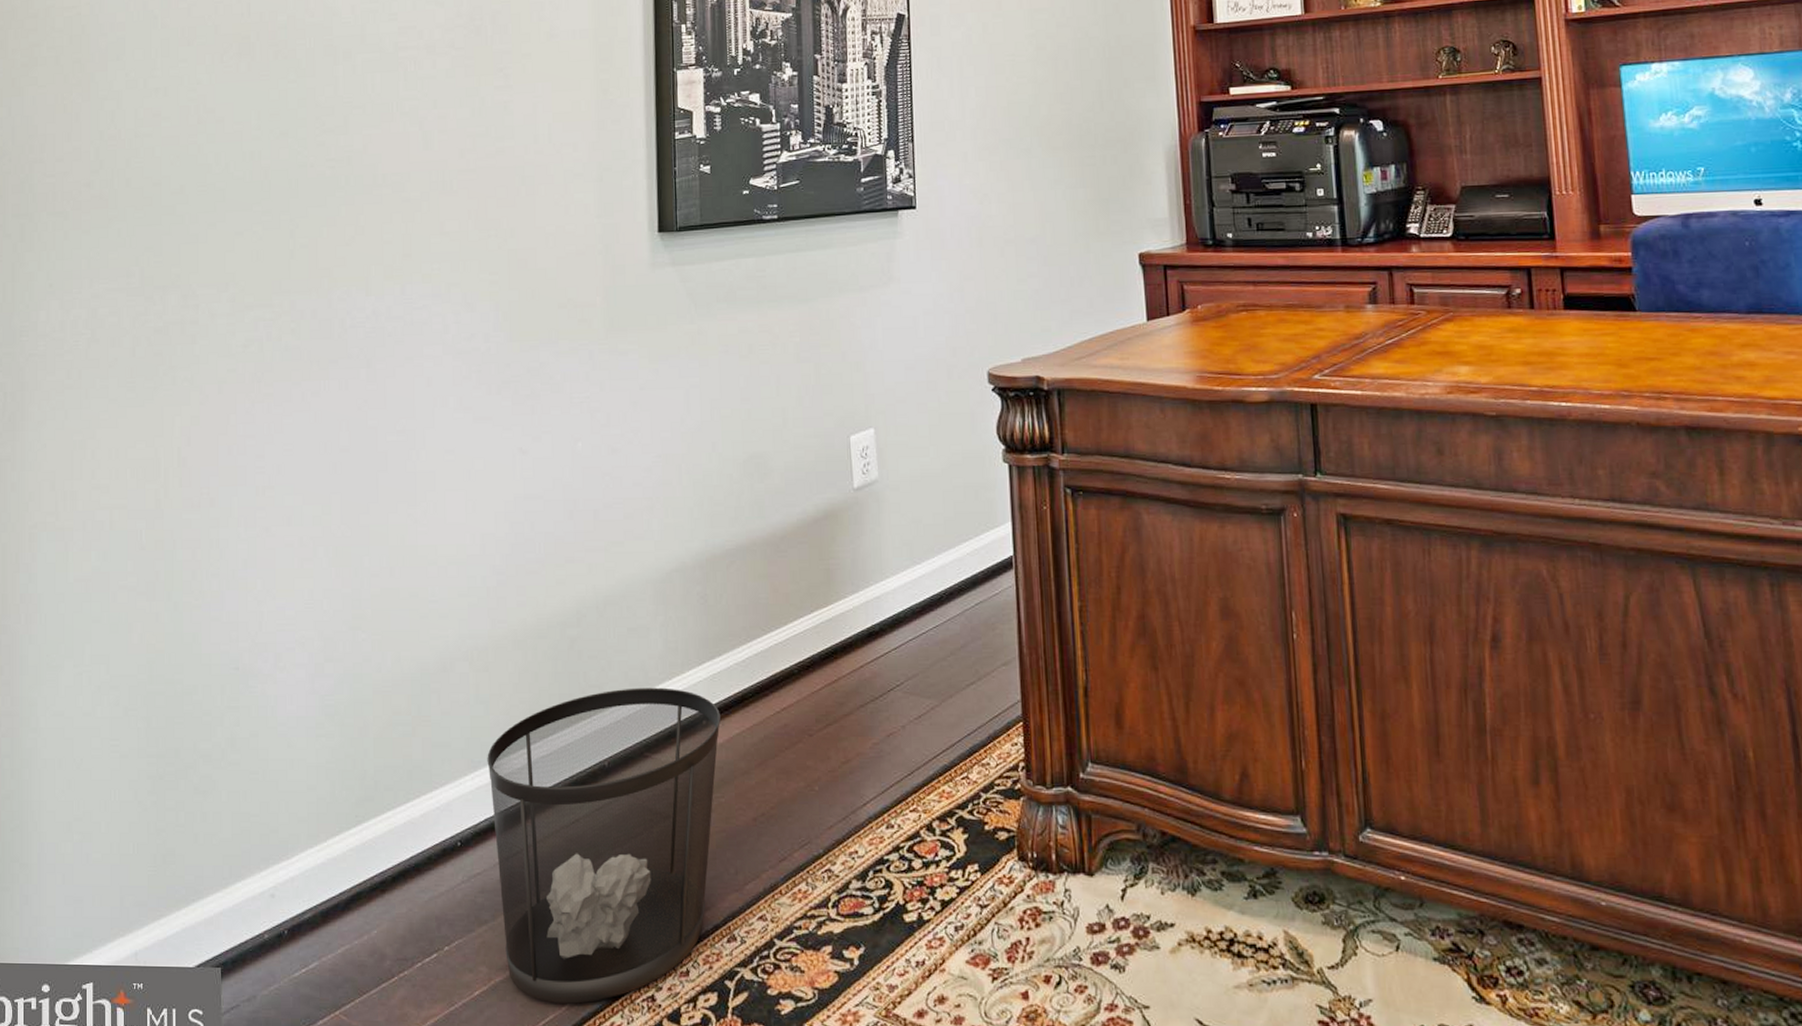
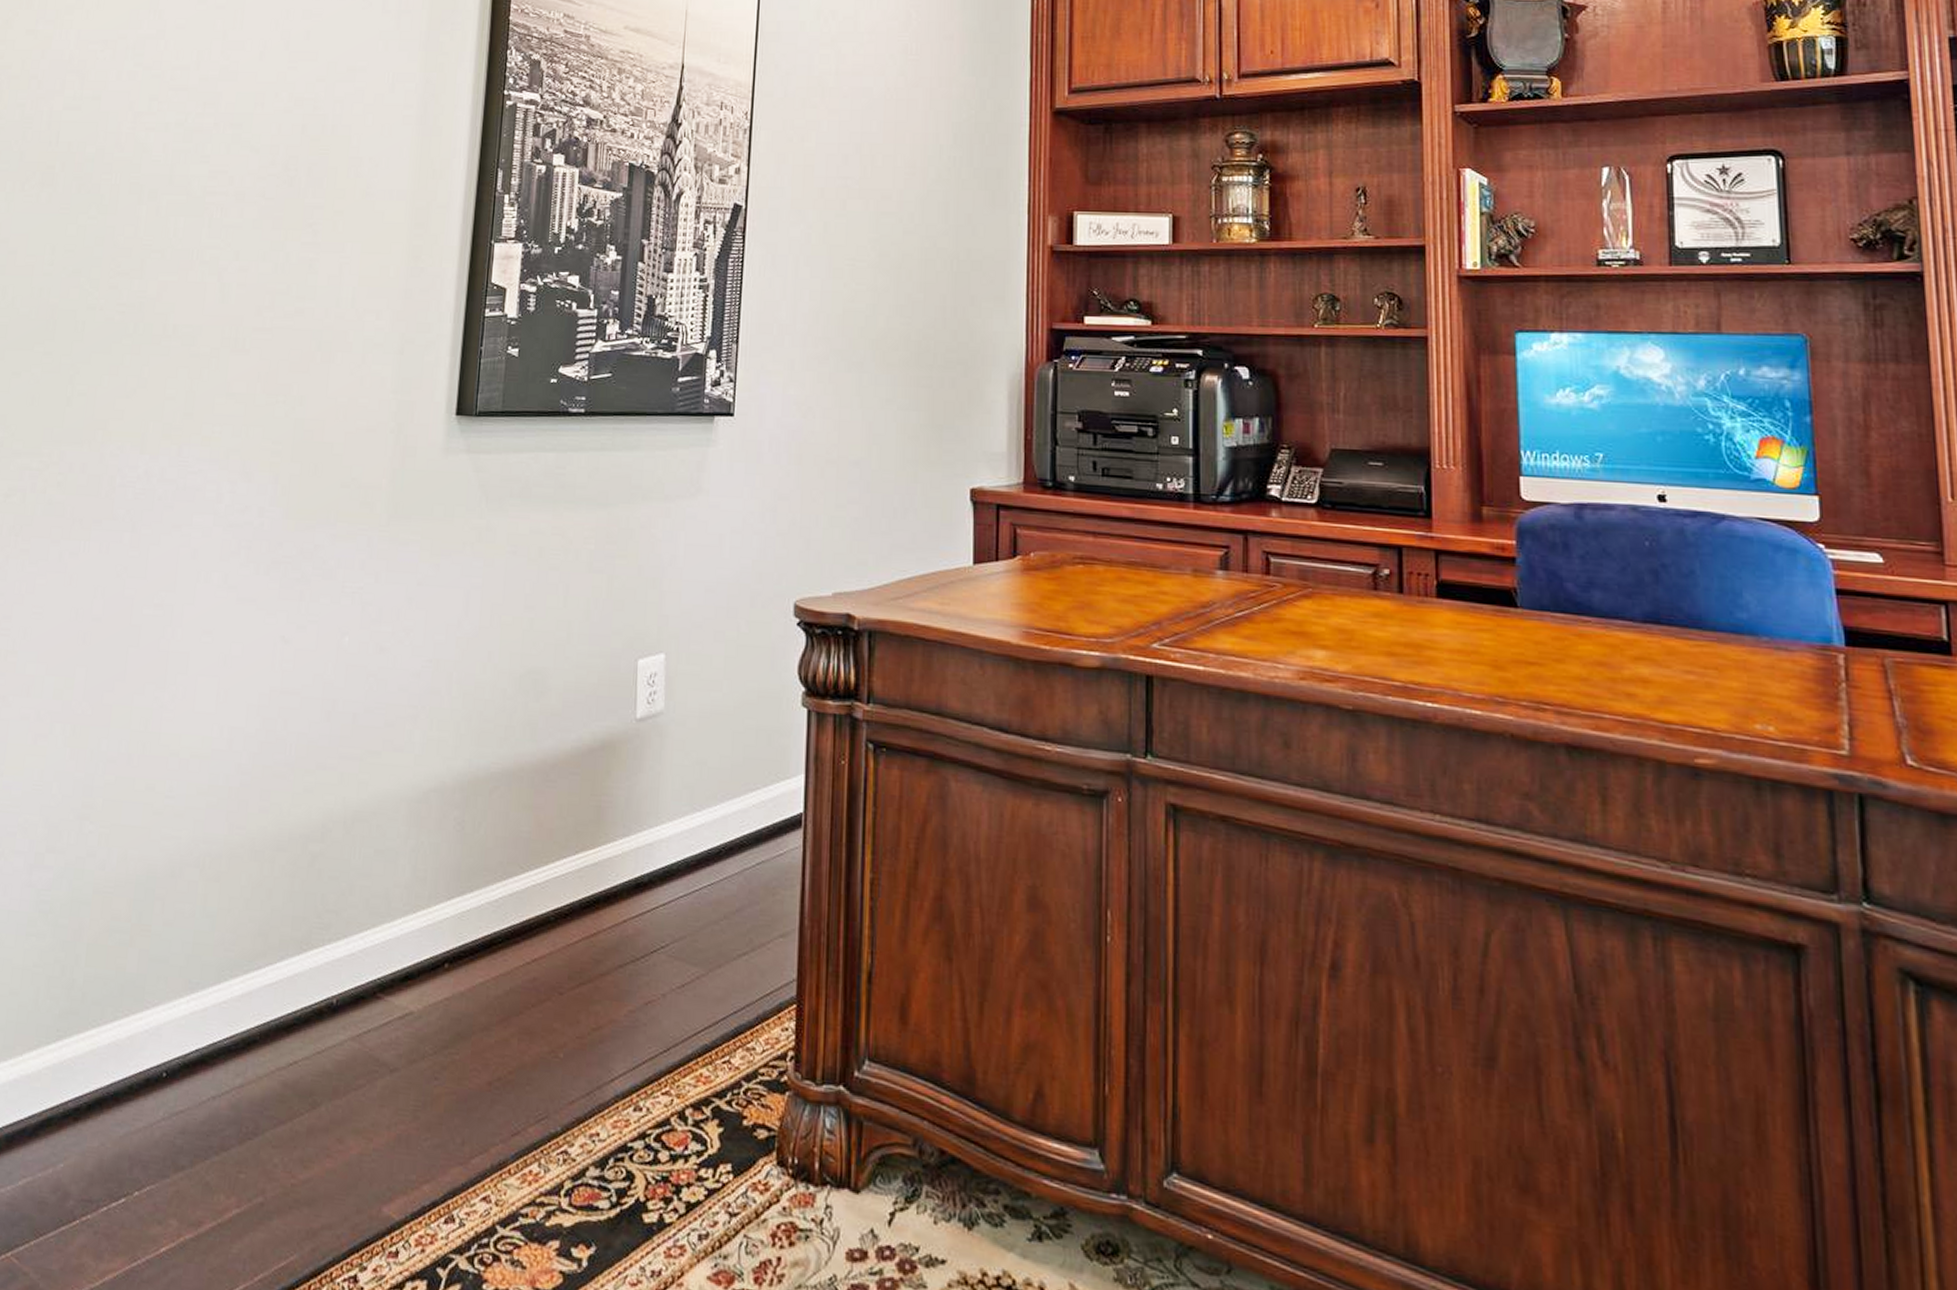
waste bin: present [487,687,721,1004] -> none [199,917,465,1276]

